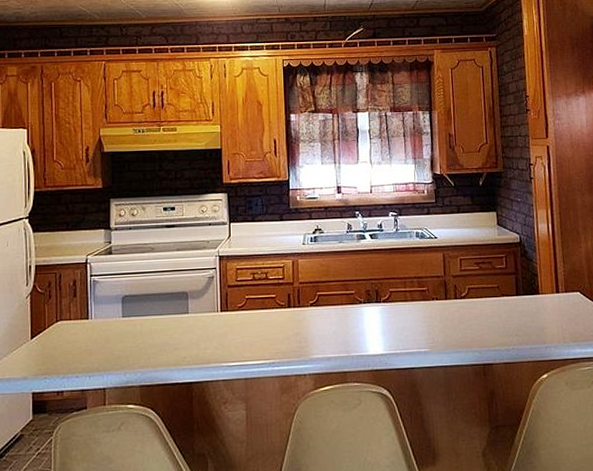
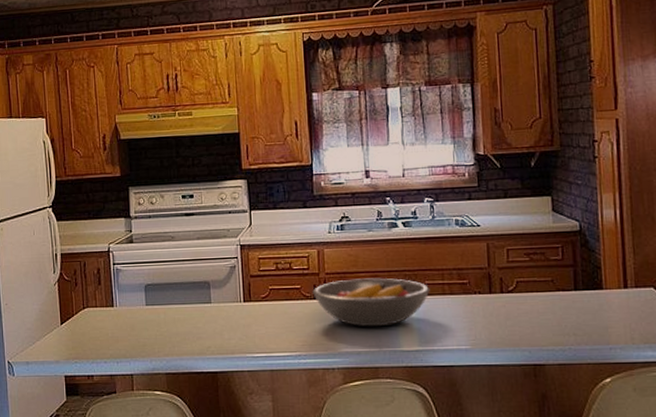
fruit bowl: none [287,286,394,334] -> present [312,278,430,327]

